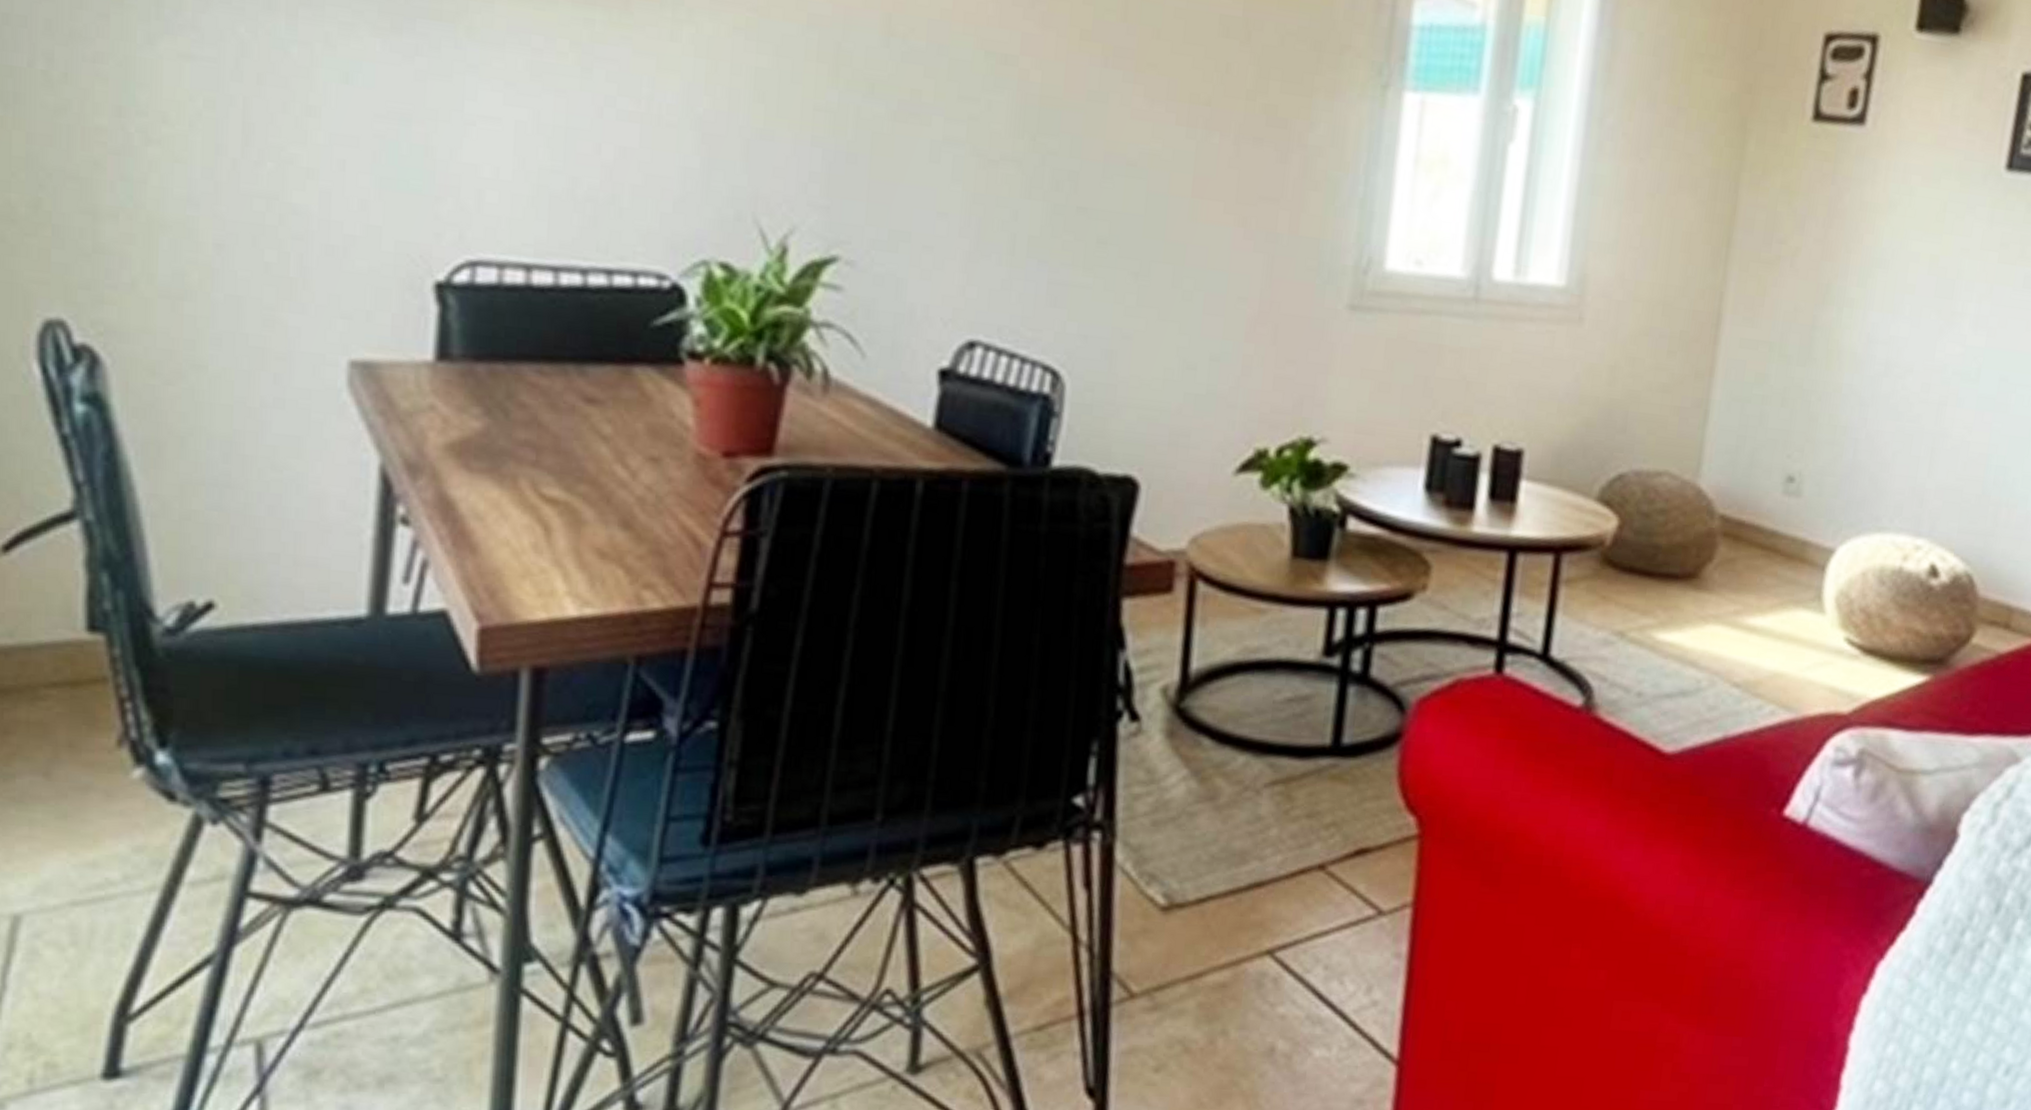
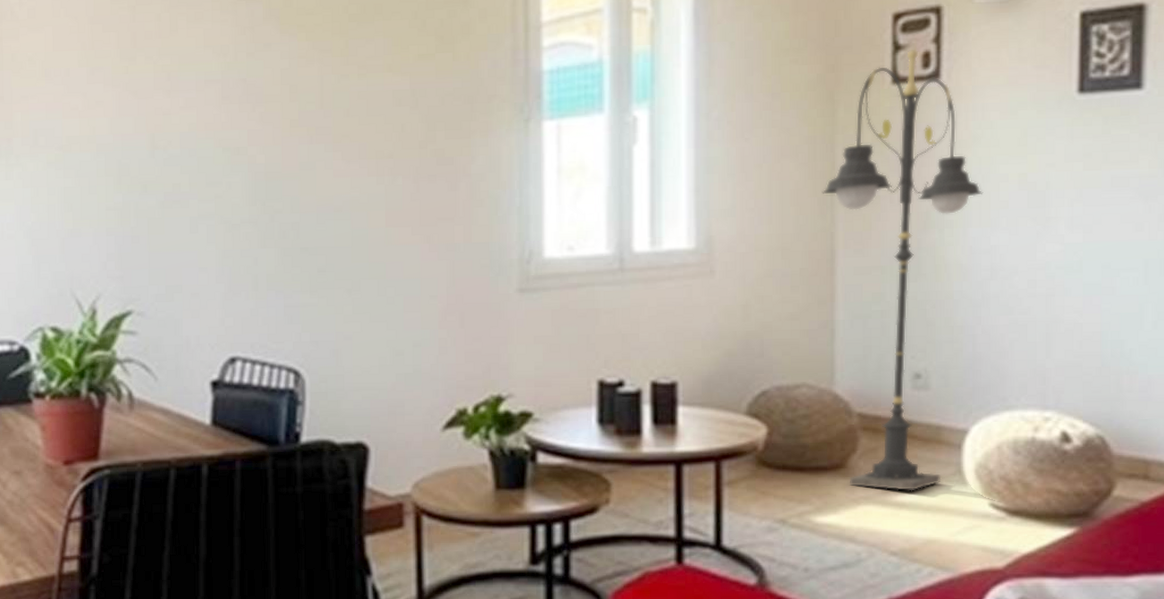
floor lamp: none [1699,81,1891,615] -> present [822,49,983,491]

